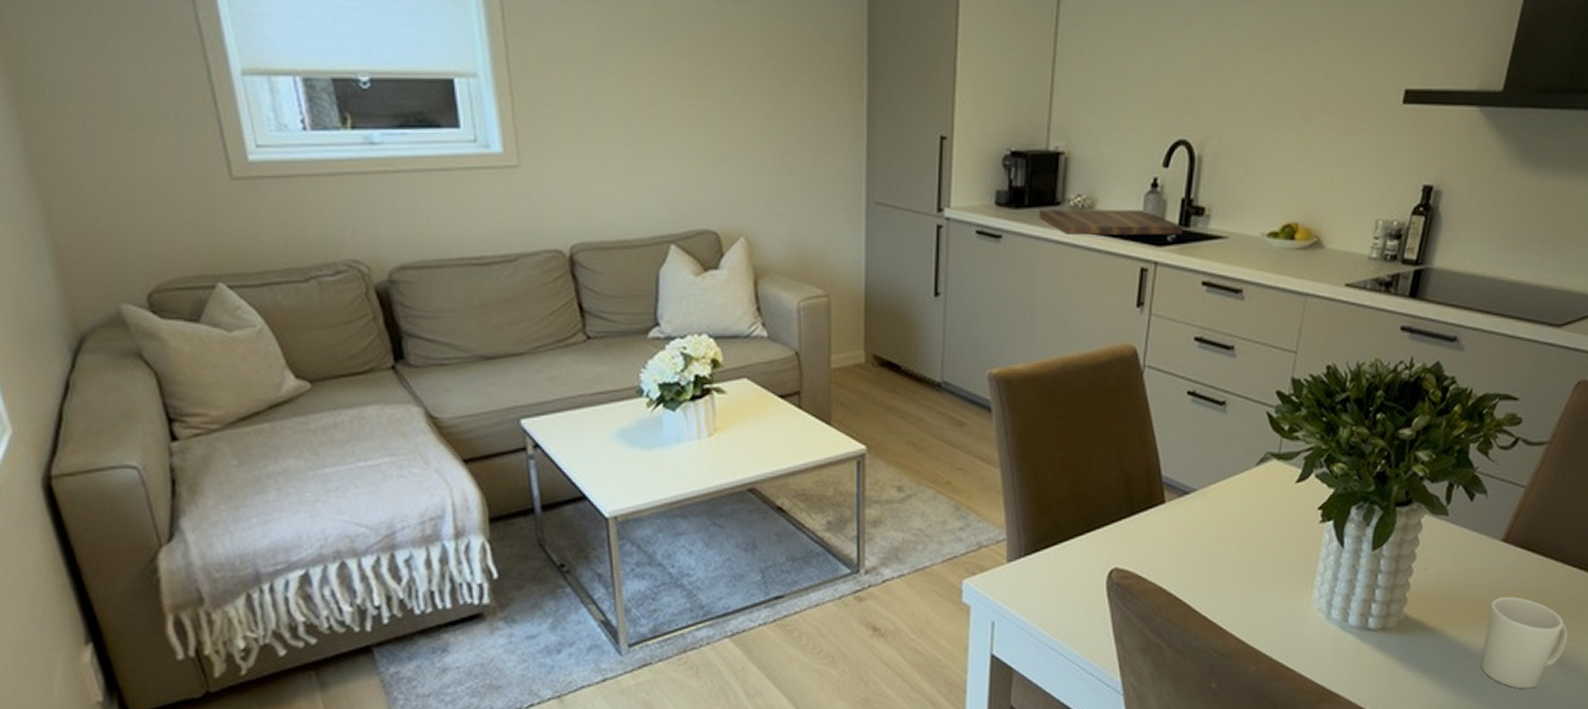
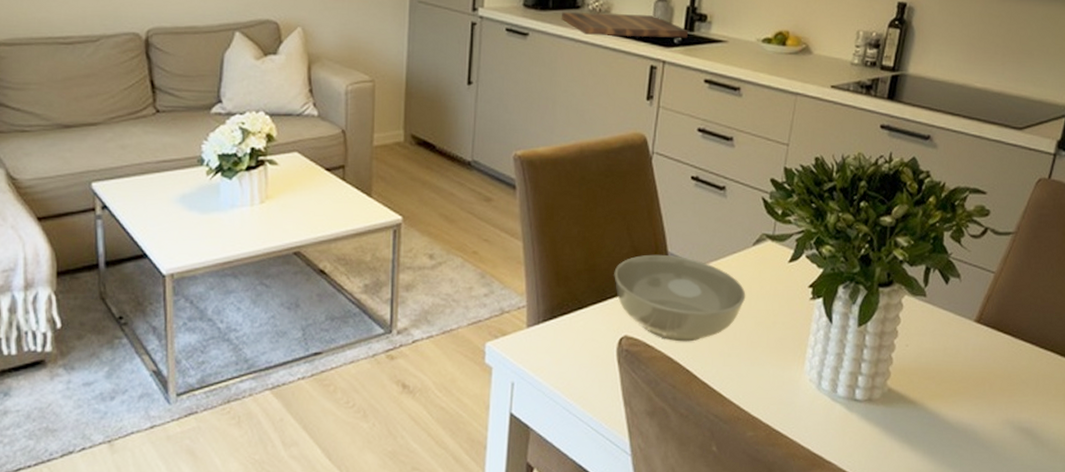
bowl: none [1102,478,1249,573] -> present [614,254,746,342]
mug: present [1481,596,1568,689] -> none [959,373,1038,461]

